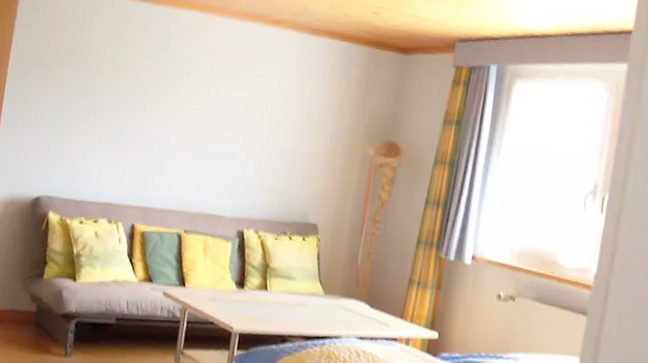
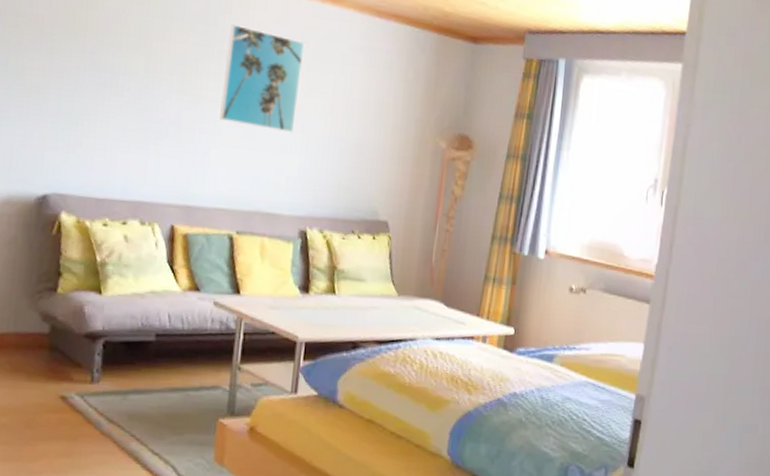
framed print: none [174,49,248,143] -> present [220,24,305,133]

